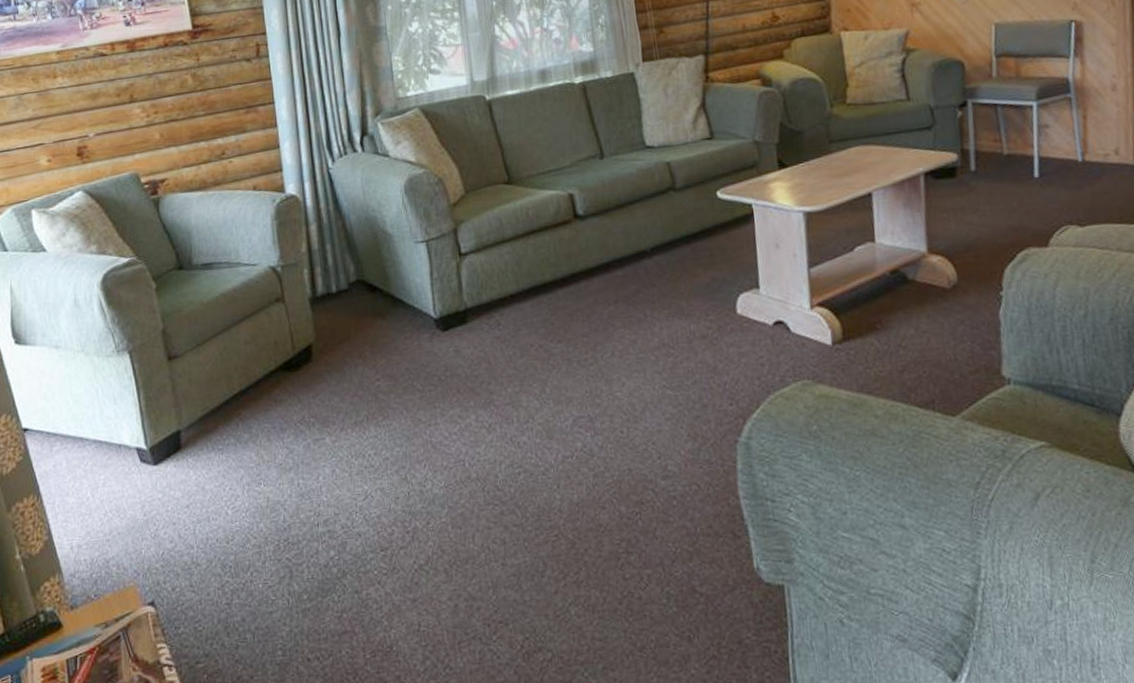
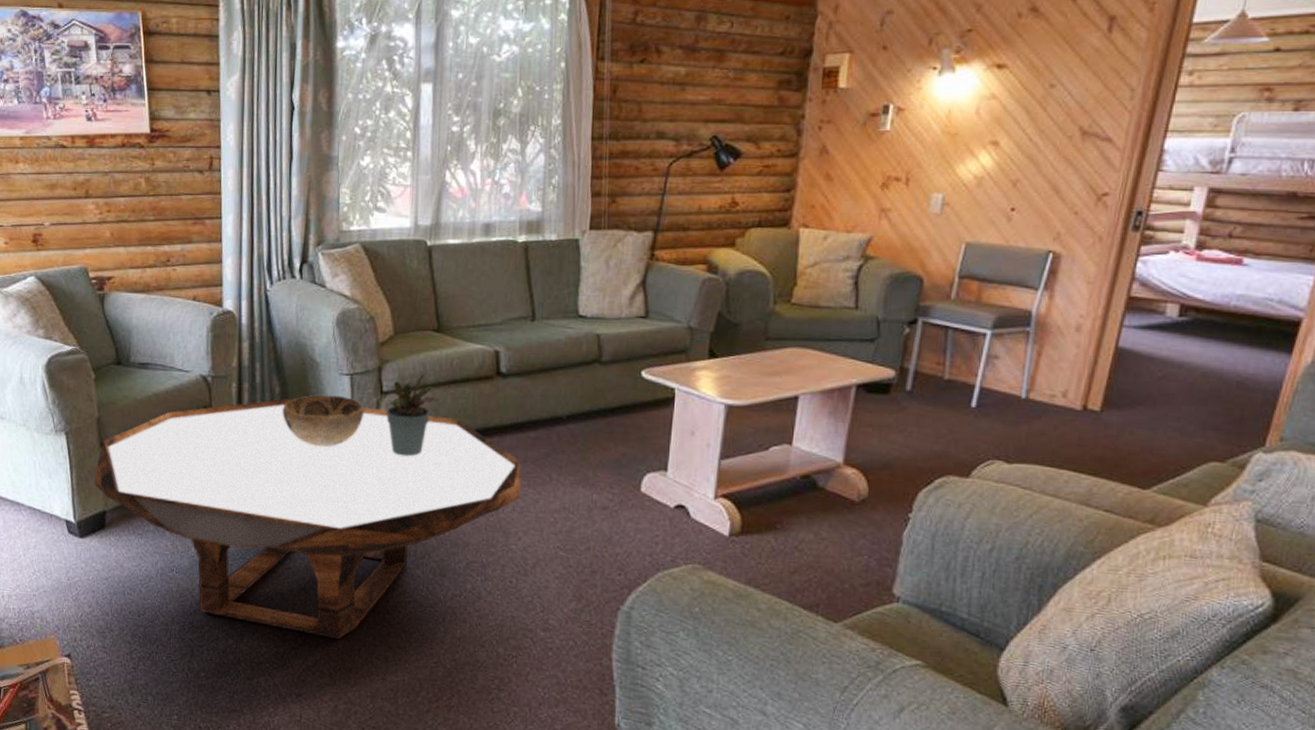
coffee table: none [164,268,618,529] -> present [93,398,521,640]
decorative bowl: none [359,264,446,323] -> present [282,394,364,448]
potted plant: none [466,228,521,318] -> present [386,373,440,457]

